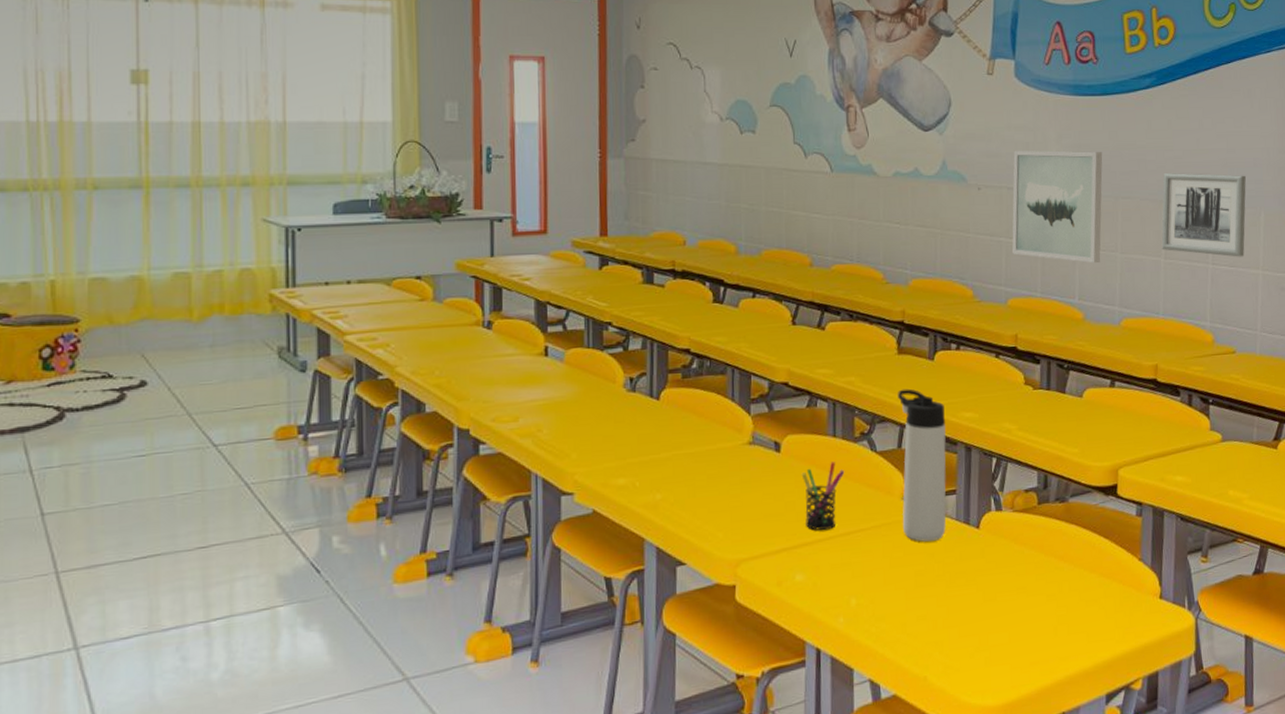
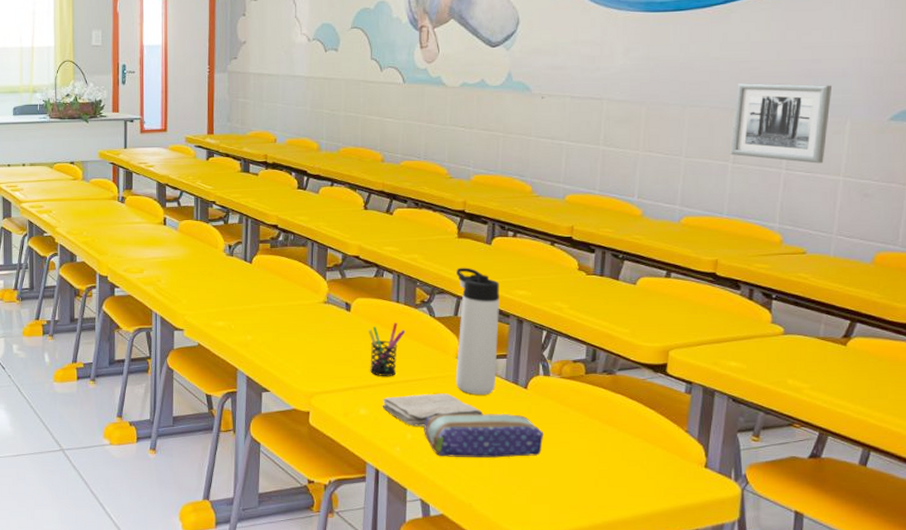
washcloth: none [821,543,935,589] -> present [382,393,484,427]
pencil case: none [869,560,1000,623] -> present [424,413,544,458]
wall art: present [1012,150,1103,264] -> none [573,62,672,166]

